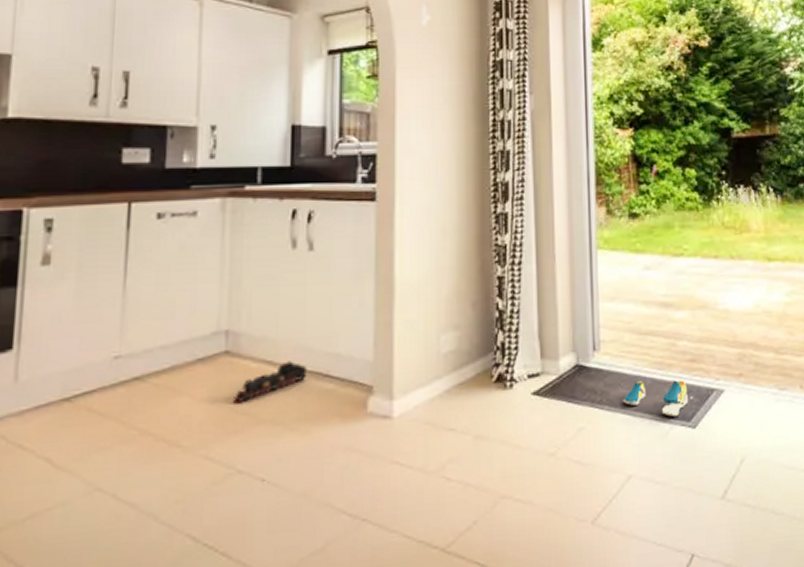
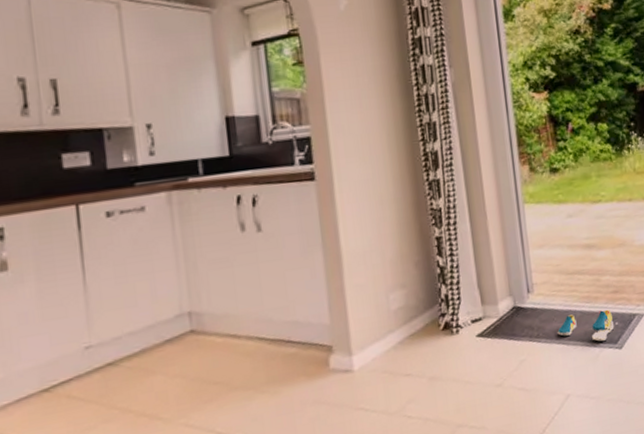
toy train: present [234,361,307,404] -> none [204,332,270,376]

